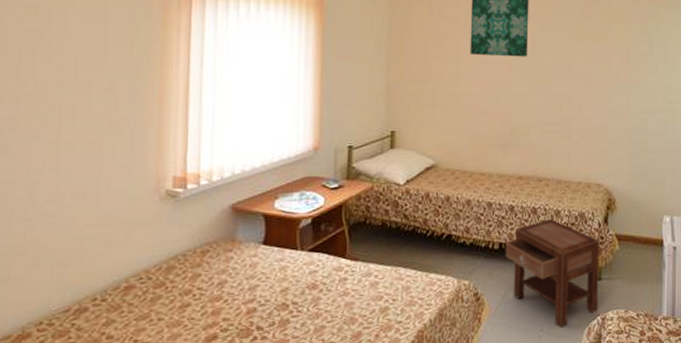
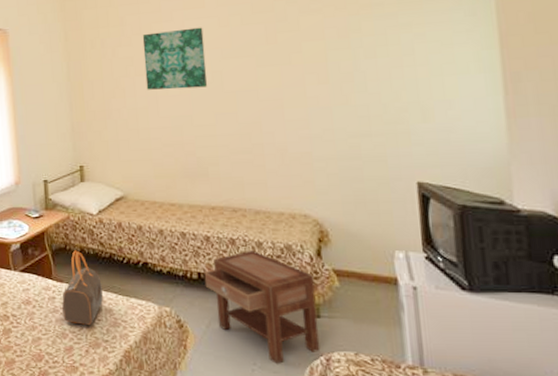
handbag: none [354,224,401,307] -> present [62,250,103,325]

